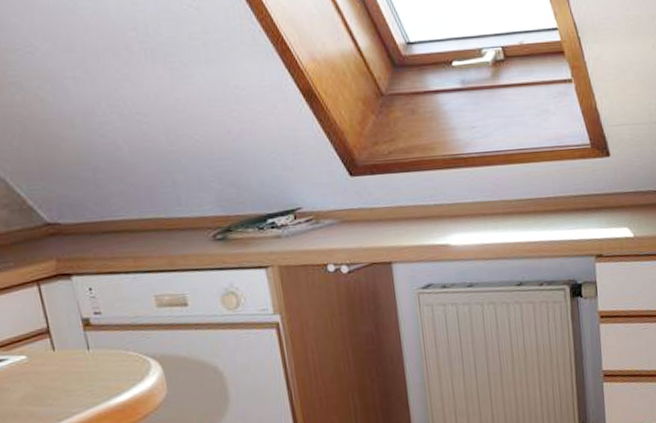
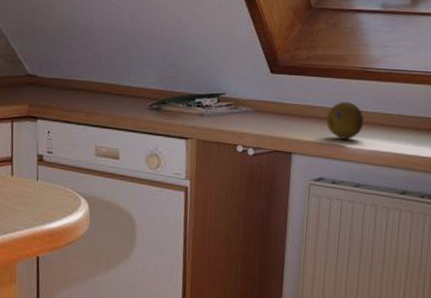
fruit: none [422,194,465,237] -> present [326,101,364,139]

